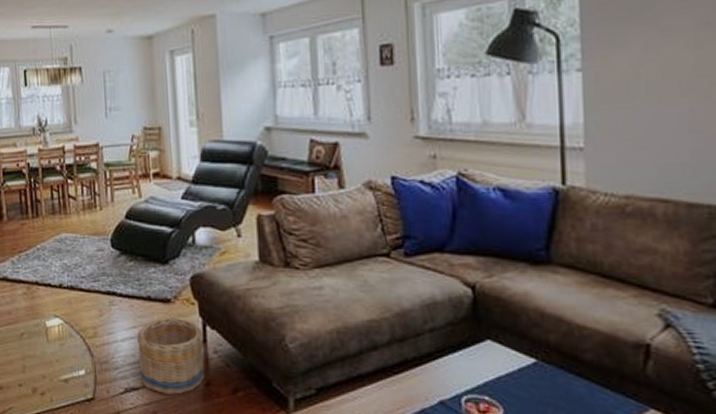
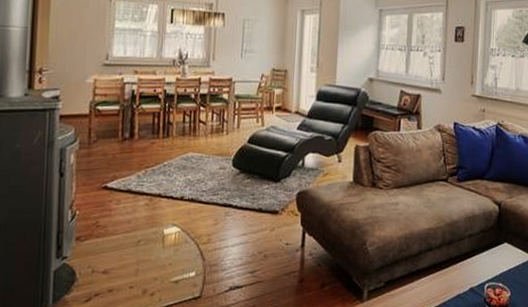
basket: present [136,318,204,395] -> none [244,227,302,291]

